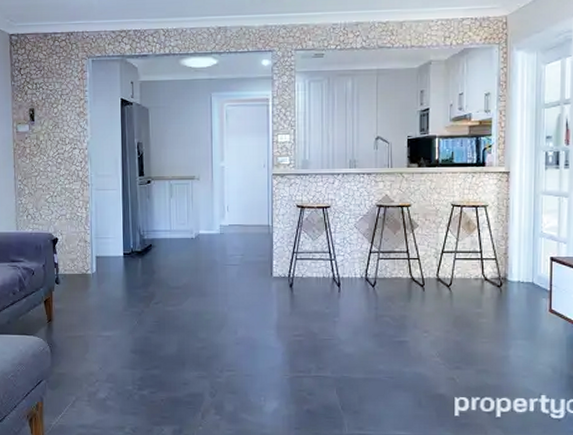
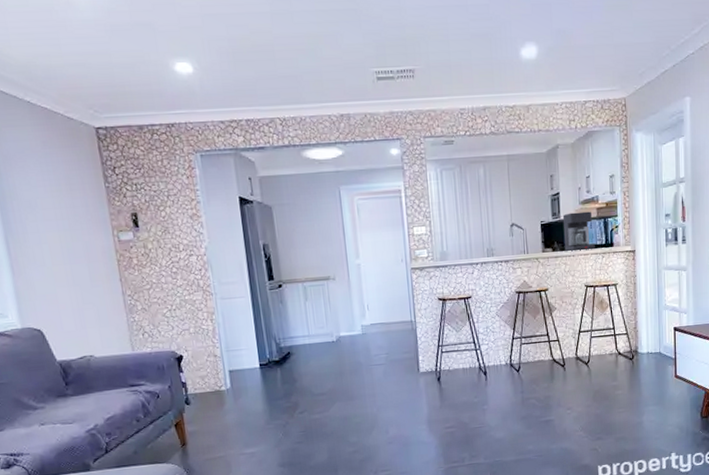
coffee maker: none [431,129,465,169] -> present [562,211,595,252]

